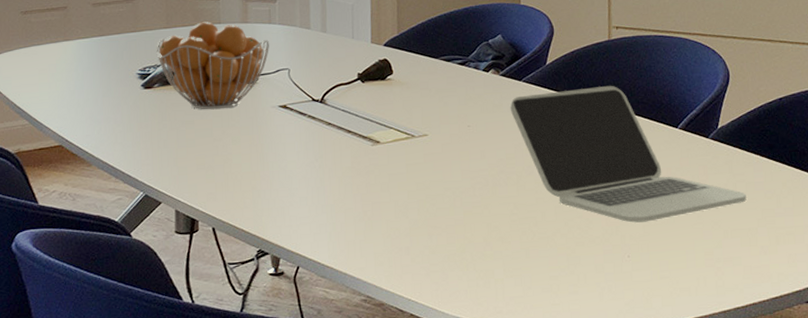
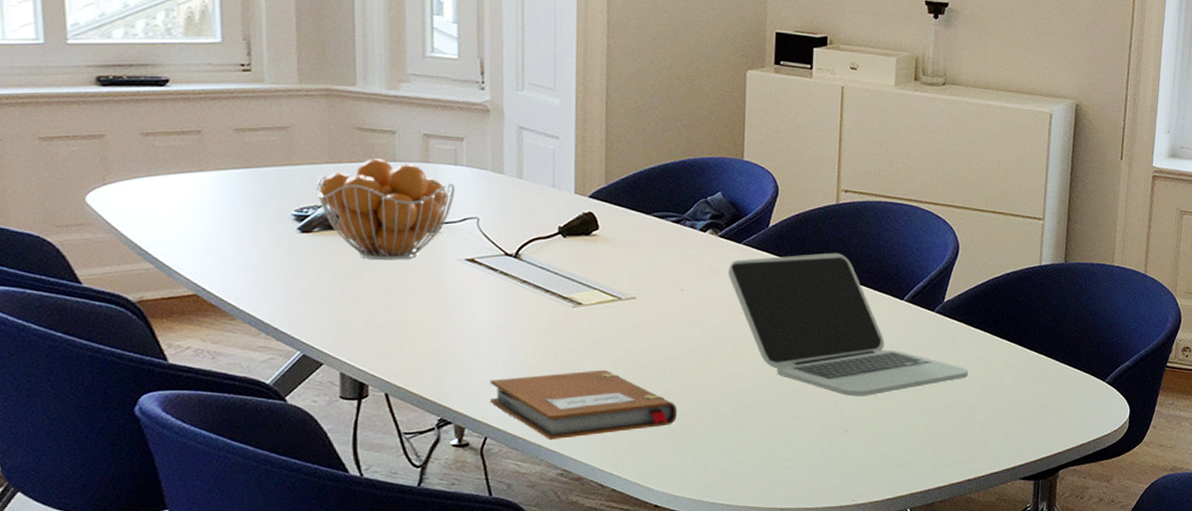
notebook: none [301,202,468,269] -> present [490,369,678,441]

